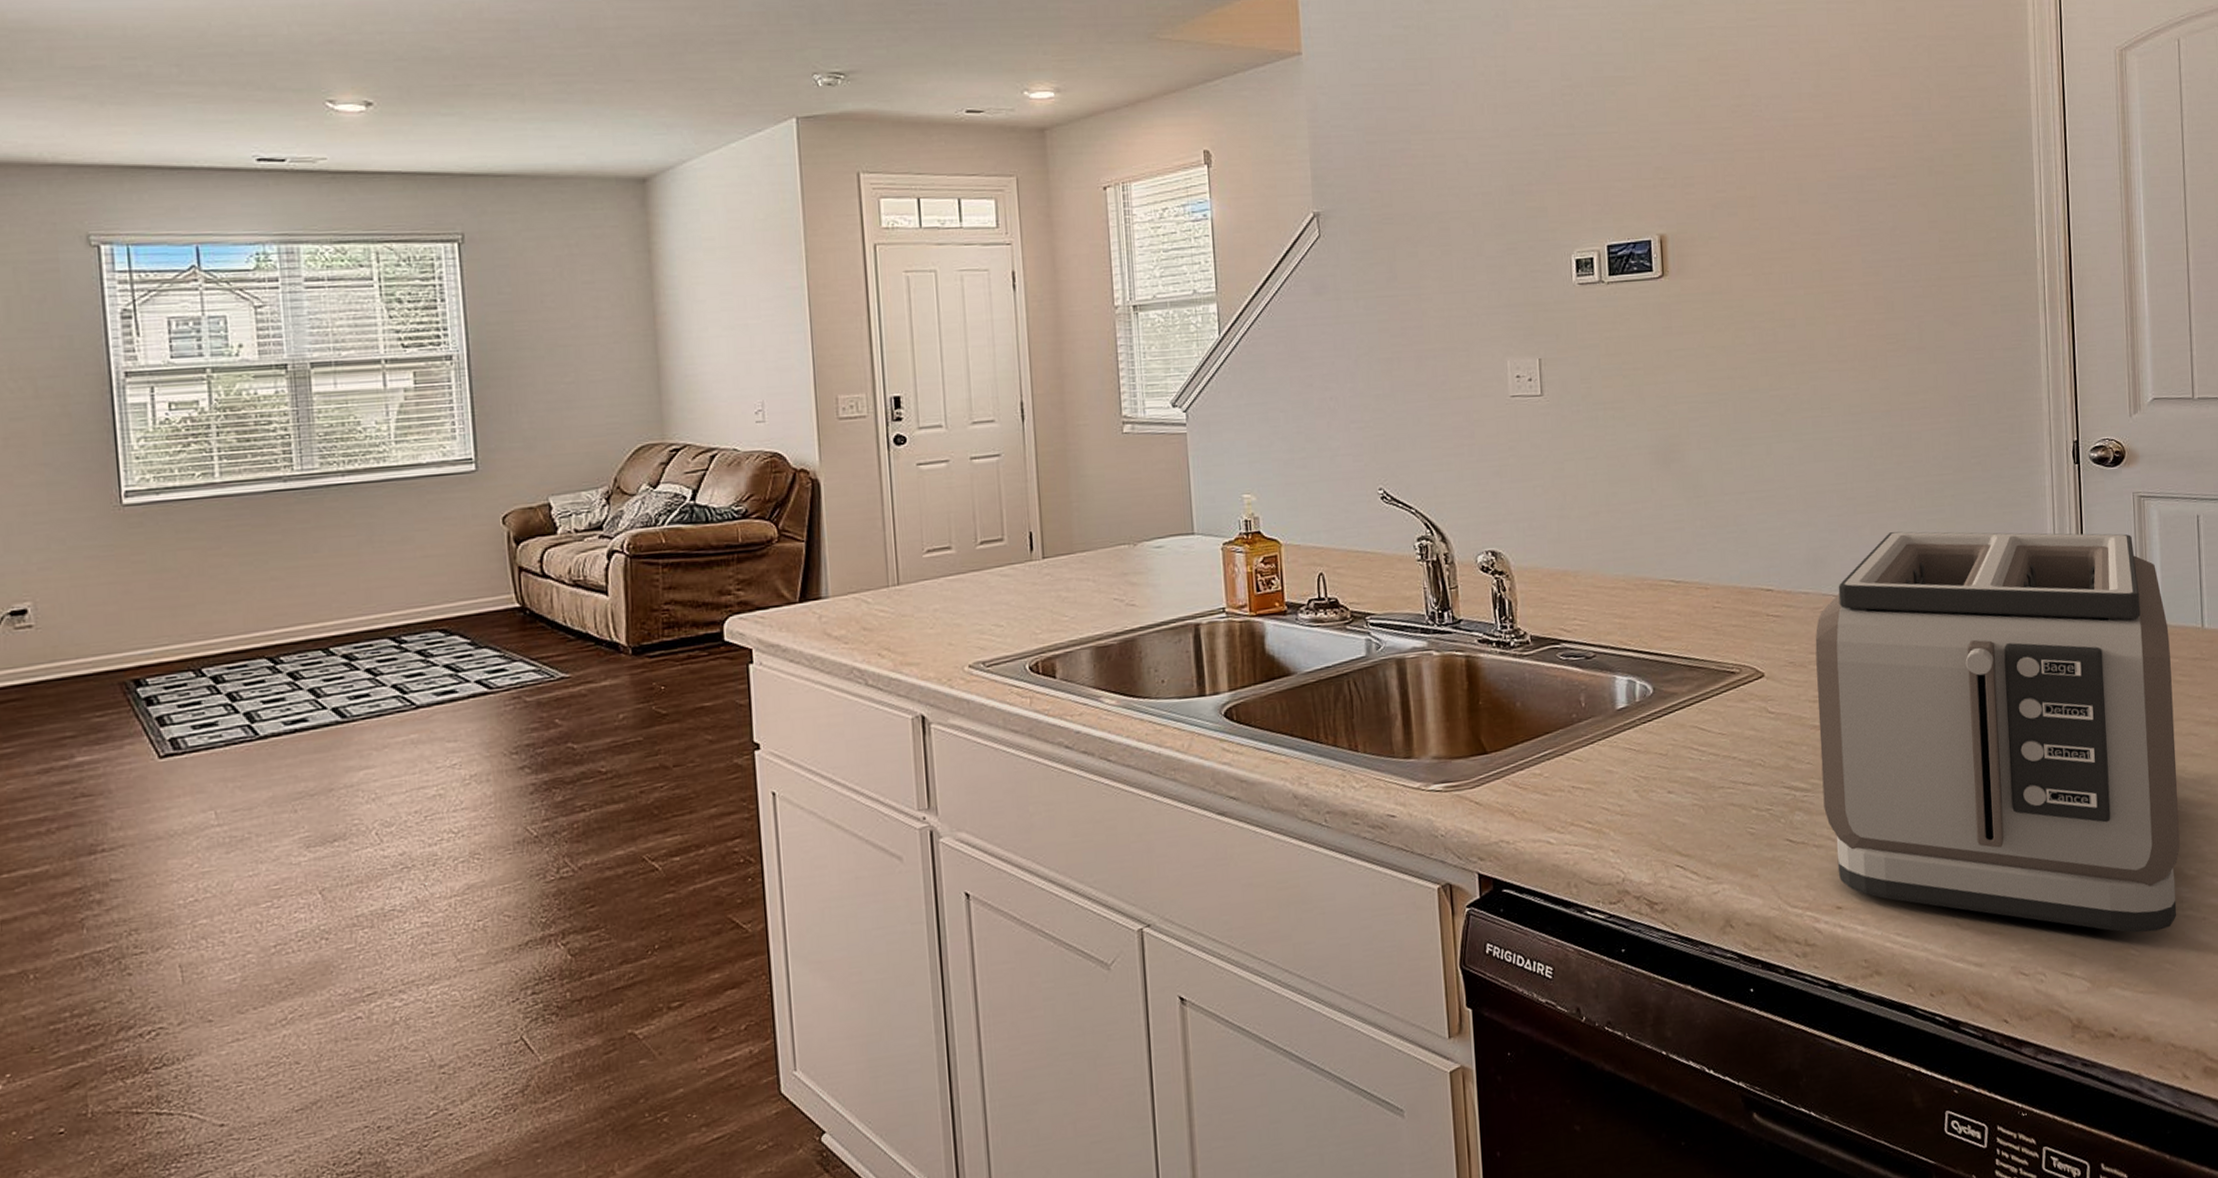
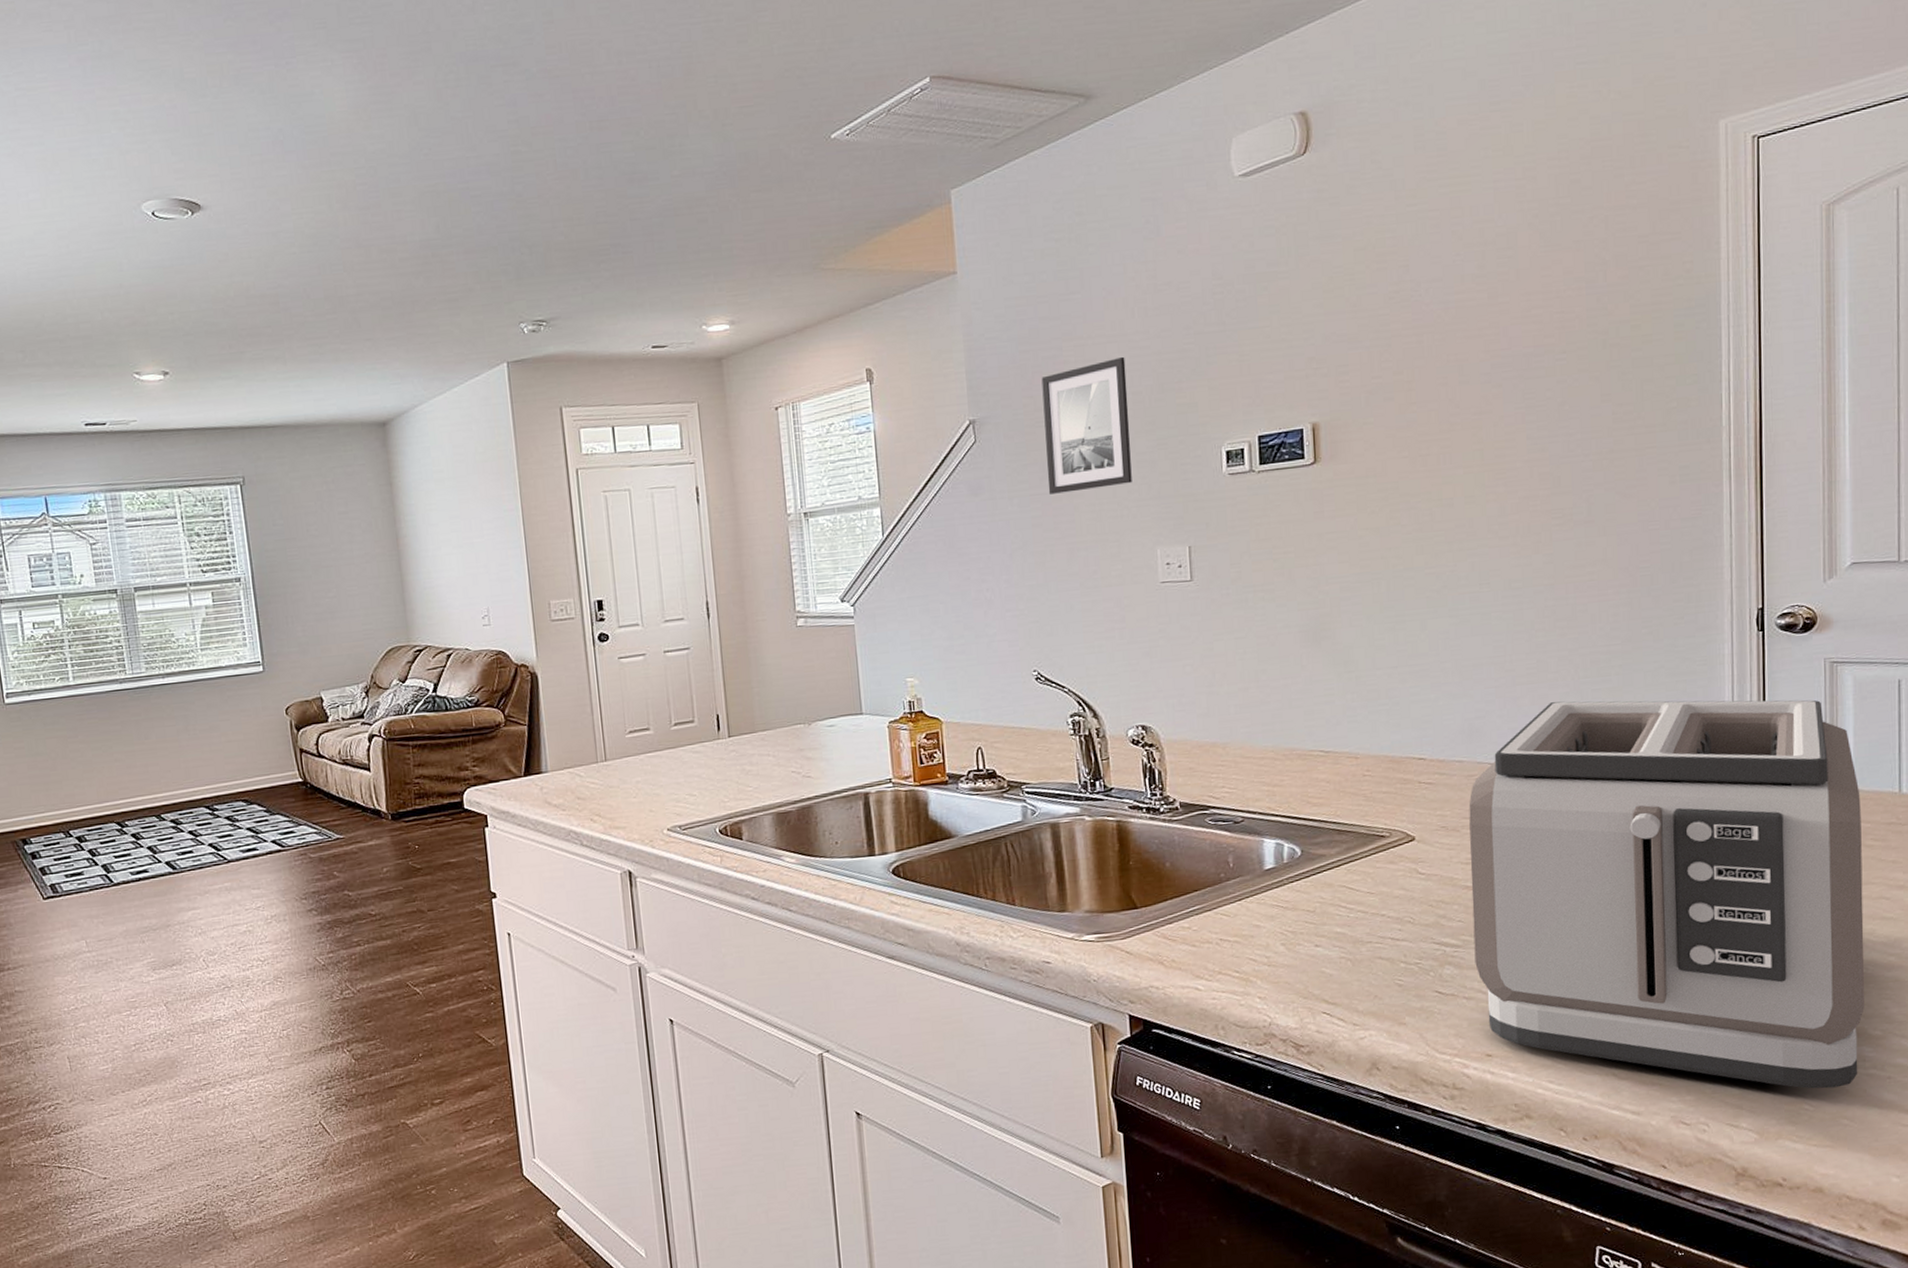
wall art: none [1389,154,1482,297] -> present [1041,356,1132,494]

